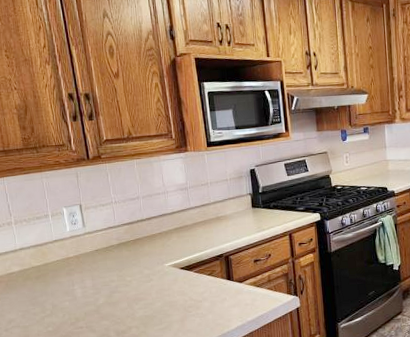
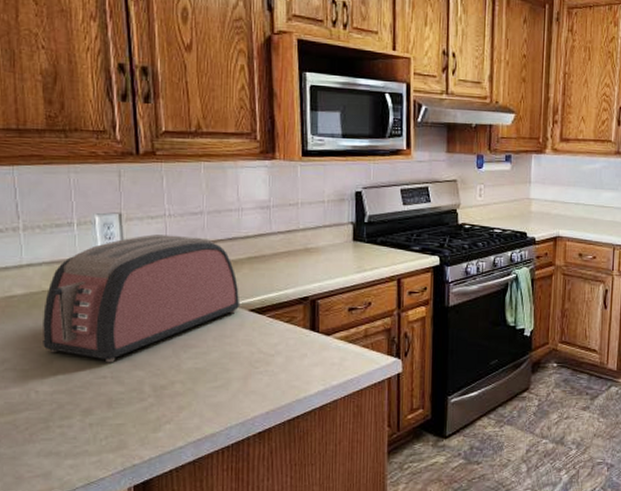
toaster: none [34,216,173,317] -> present [43,234,240,363]

